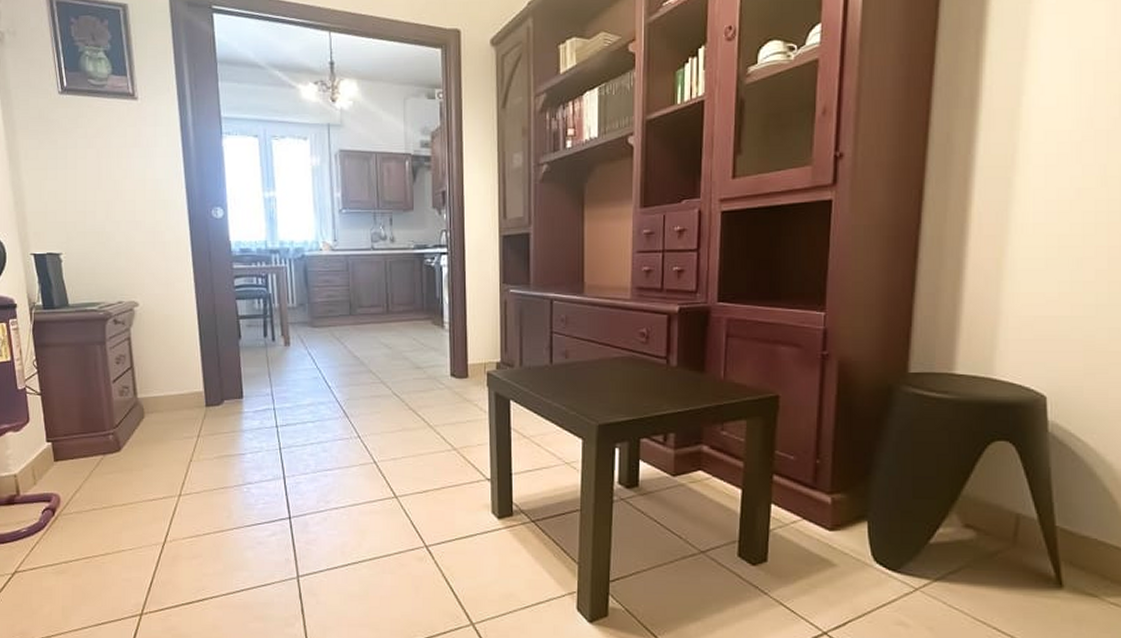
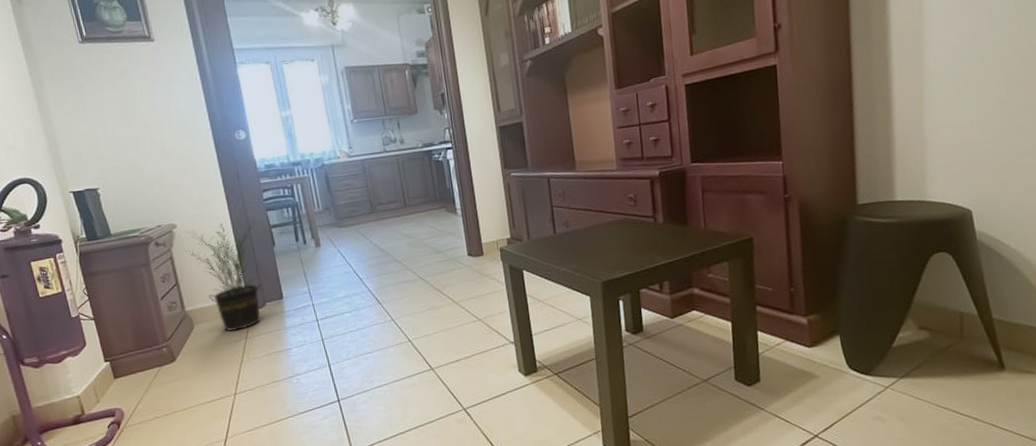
potted plant: none [144,306,223,427] -> present [185,220,261,332]

